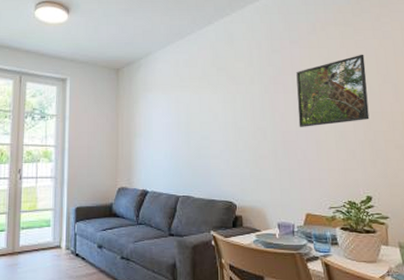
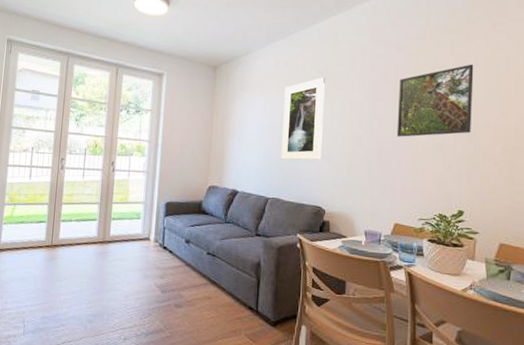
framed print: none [187,74,228,157] -> present [280,77,325,161]

